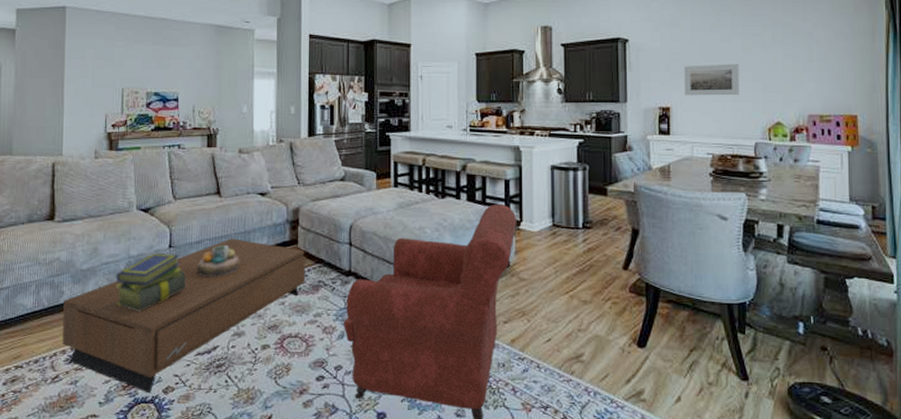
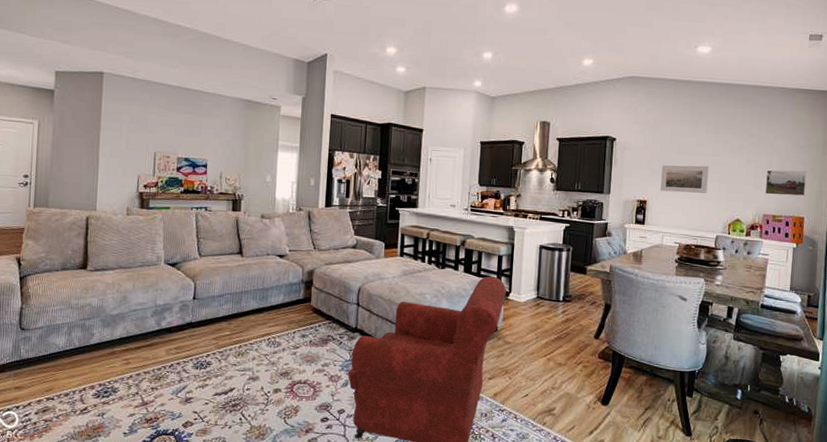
coffee table: present [62,238,305,394] -> none [91,294,317,427]
stack of books: present [115,253,187,312] -> none [142,303,208,355]
decorative bowl: present [197,244,240,278] -> none [218,299,258,328]
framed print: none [807,62,856,92] -> present [765,170,806,196]

